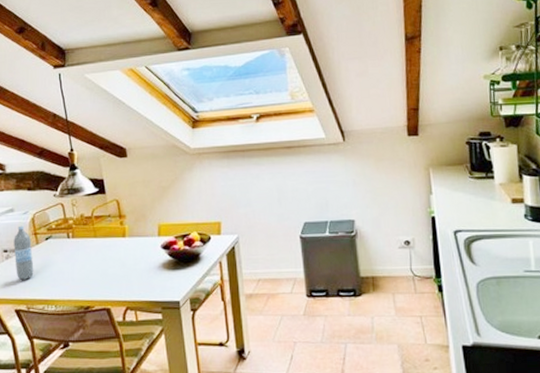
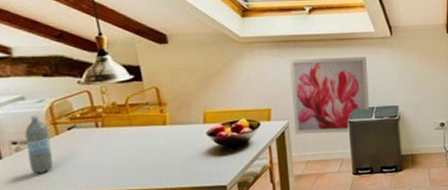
wall art: none [238,165,323,250] -> present [289,57,370,134]

